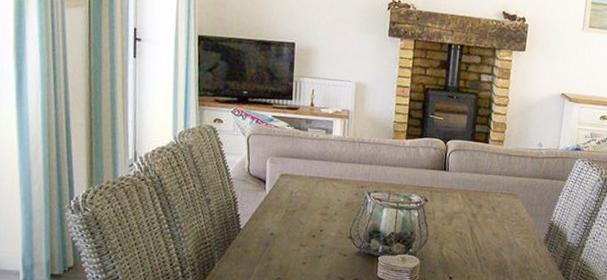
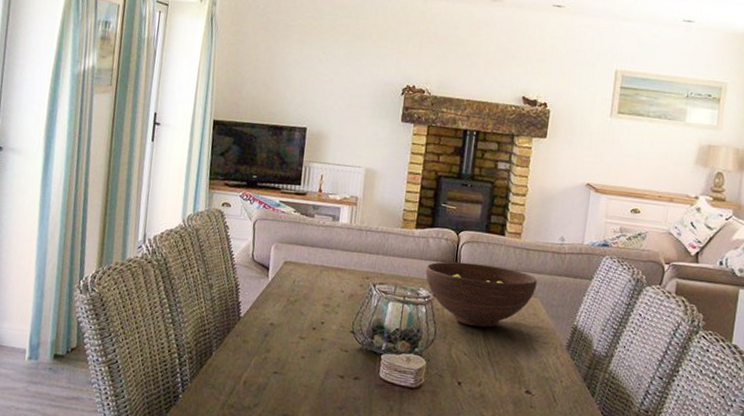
fruit bowl: none [416,169,518,227] -> present [425,261,537,328]

